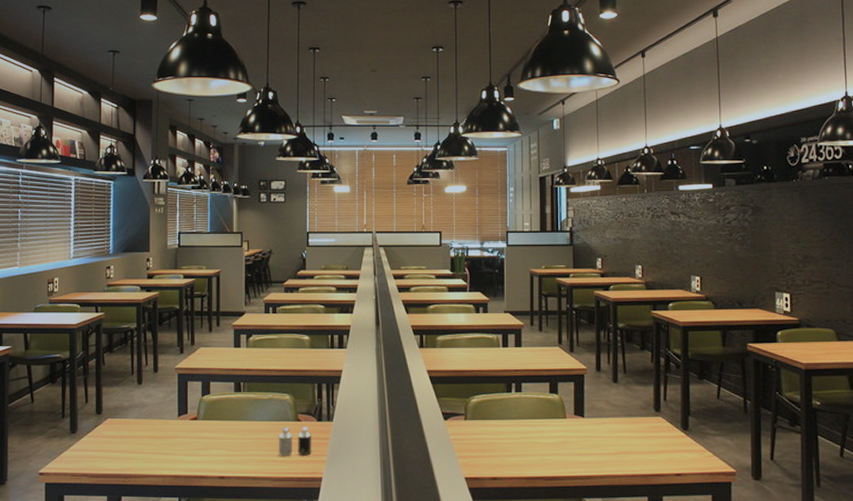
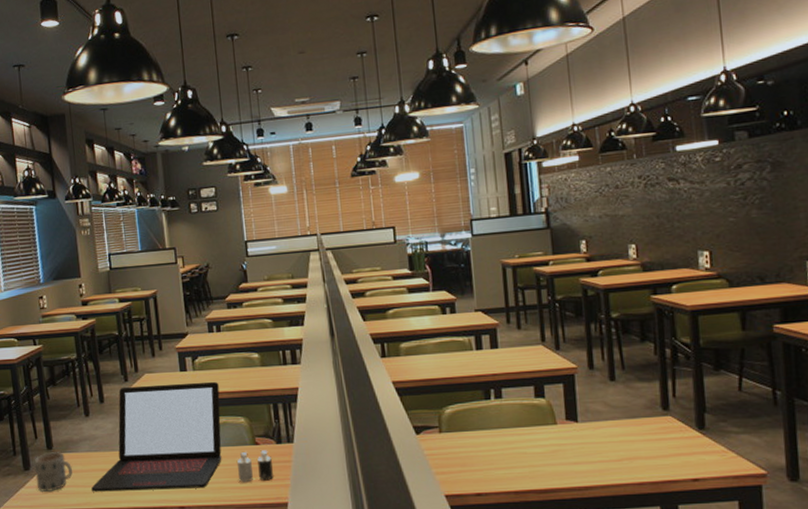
mug: none [81,416,120,456] -> present [34,451,73,493]
laptop: none [136,358,269,460] -> present [91,381,222,492]

